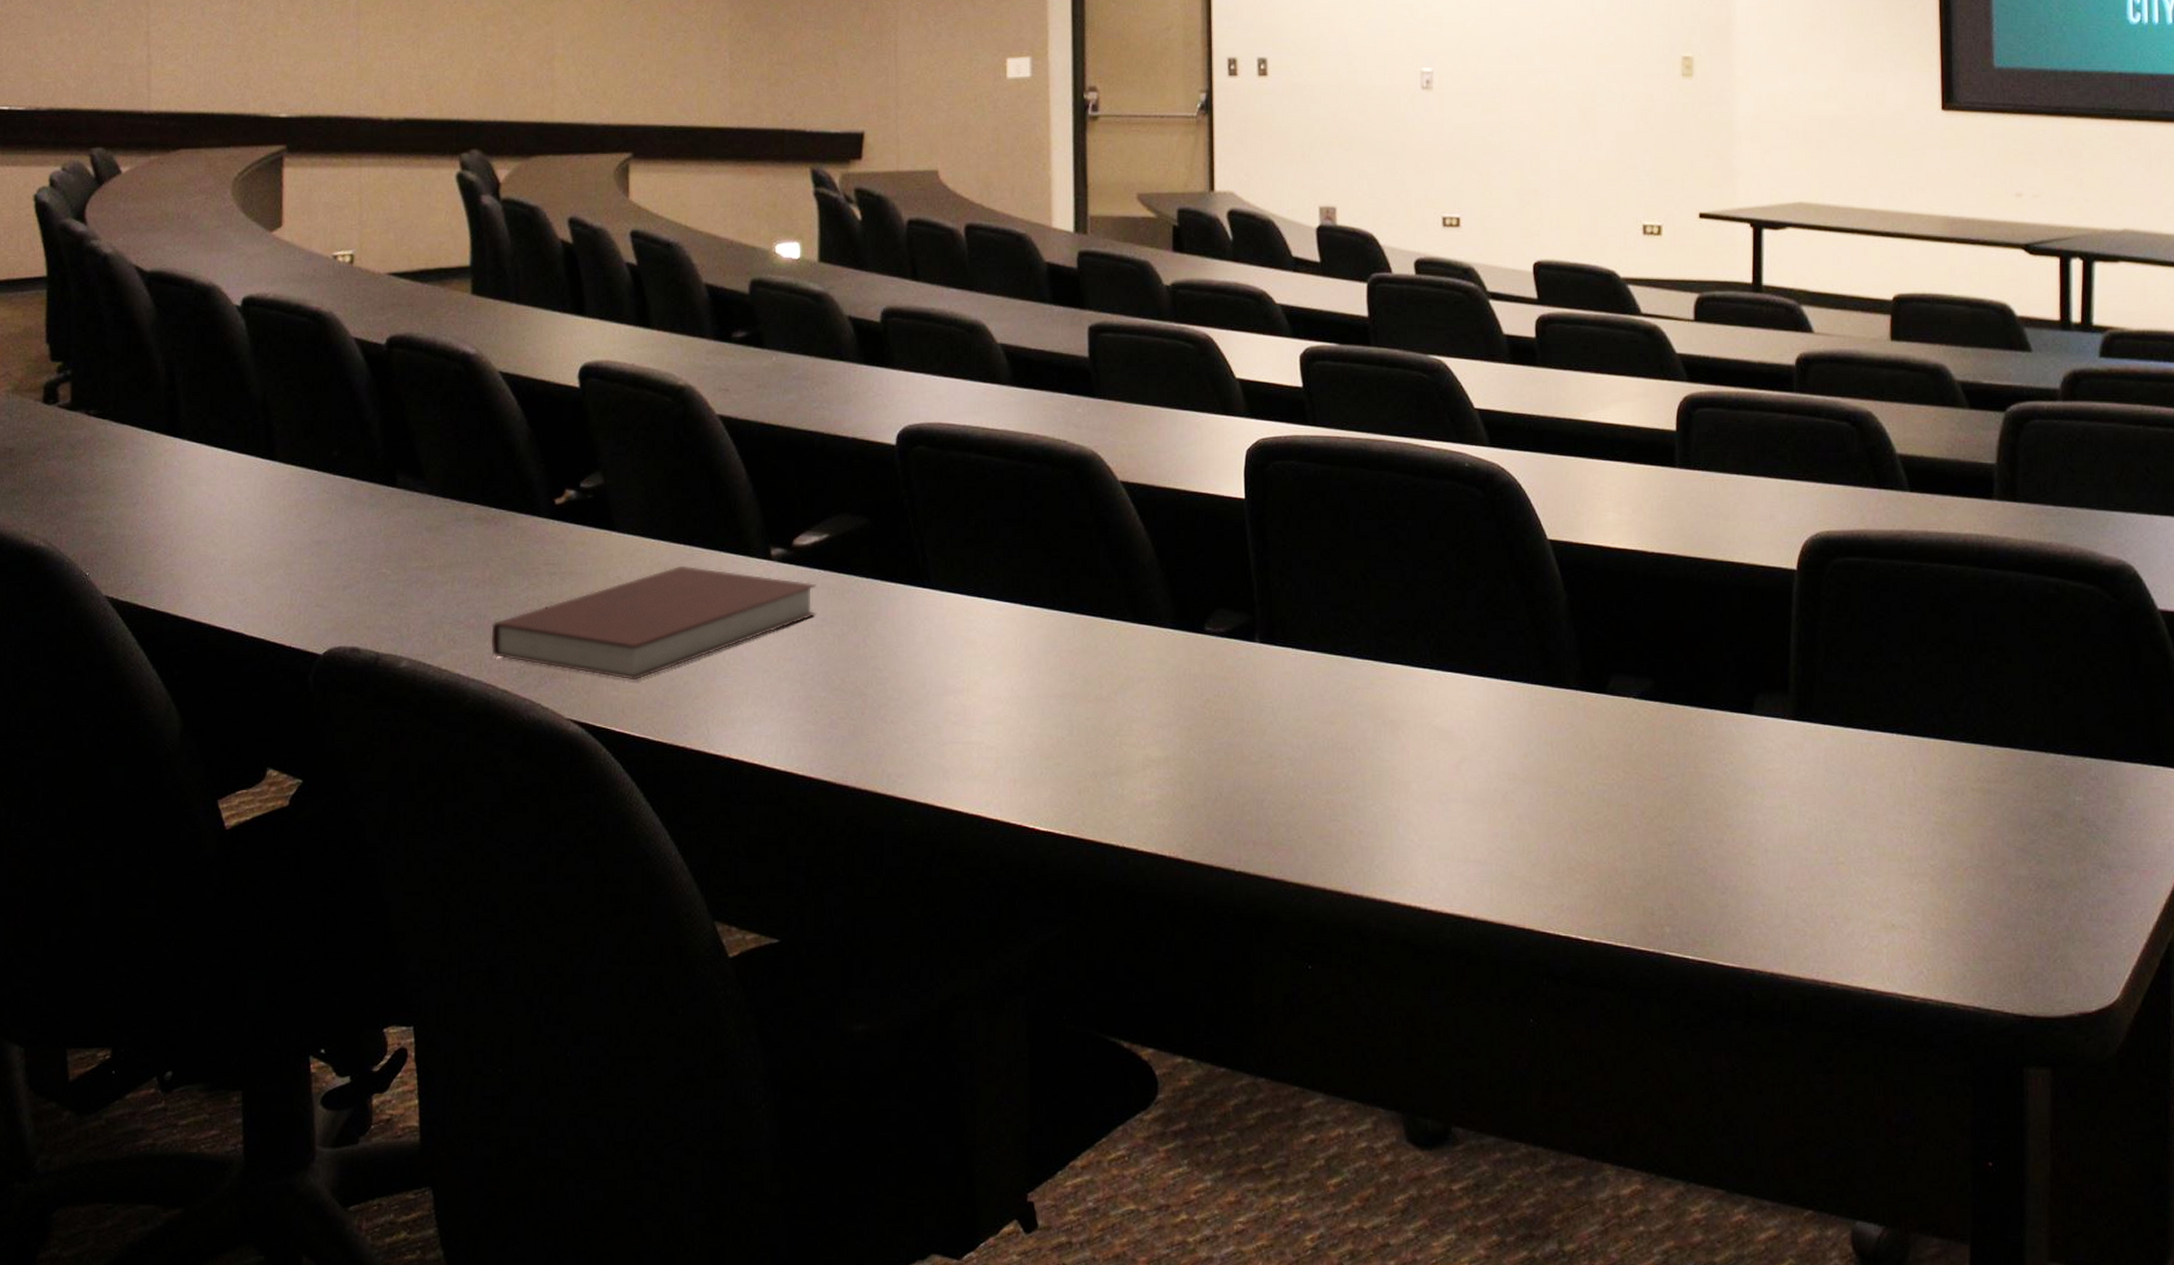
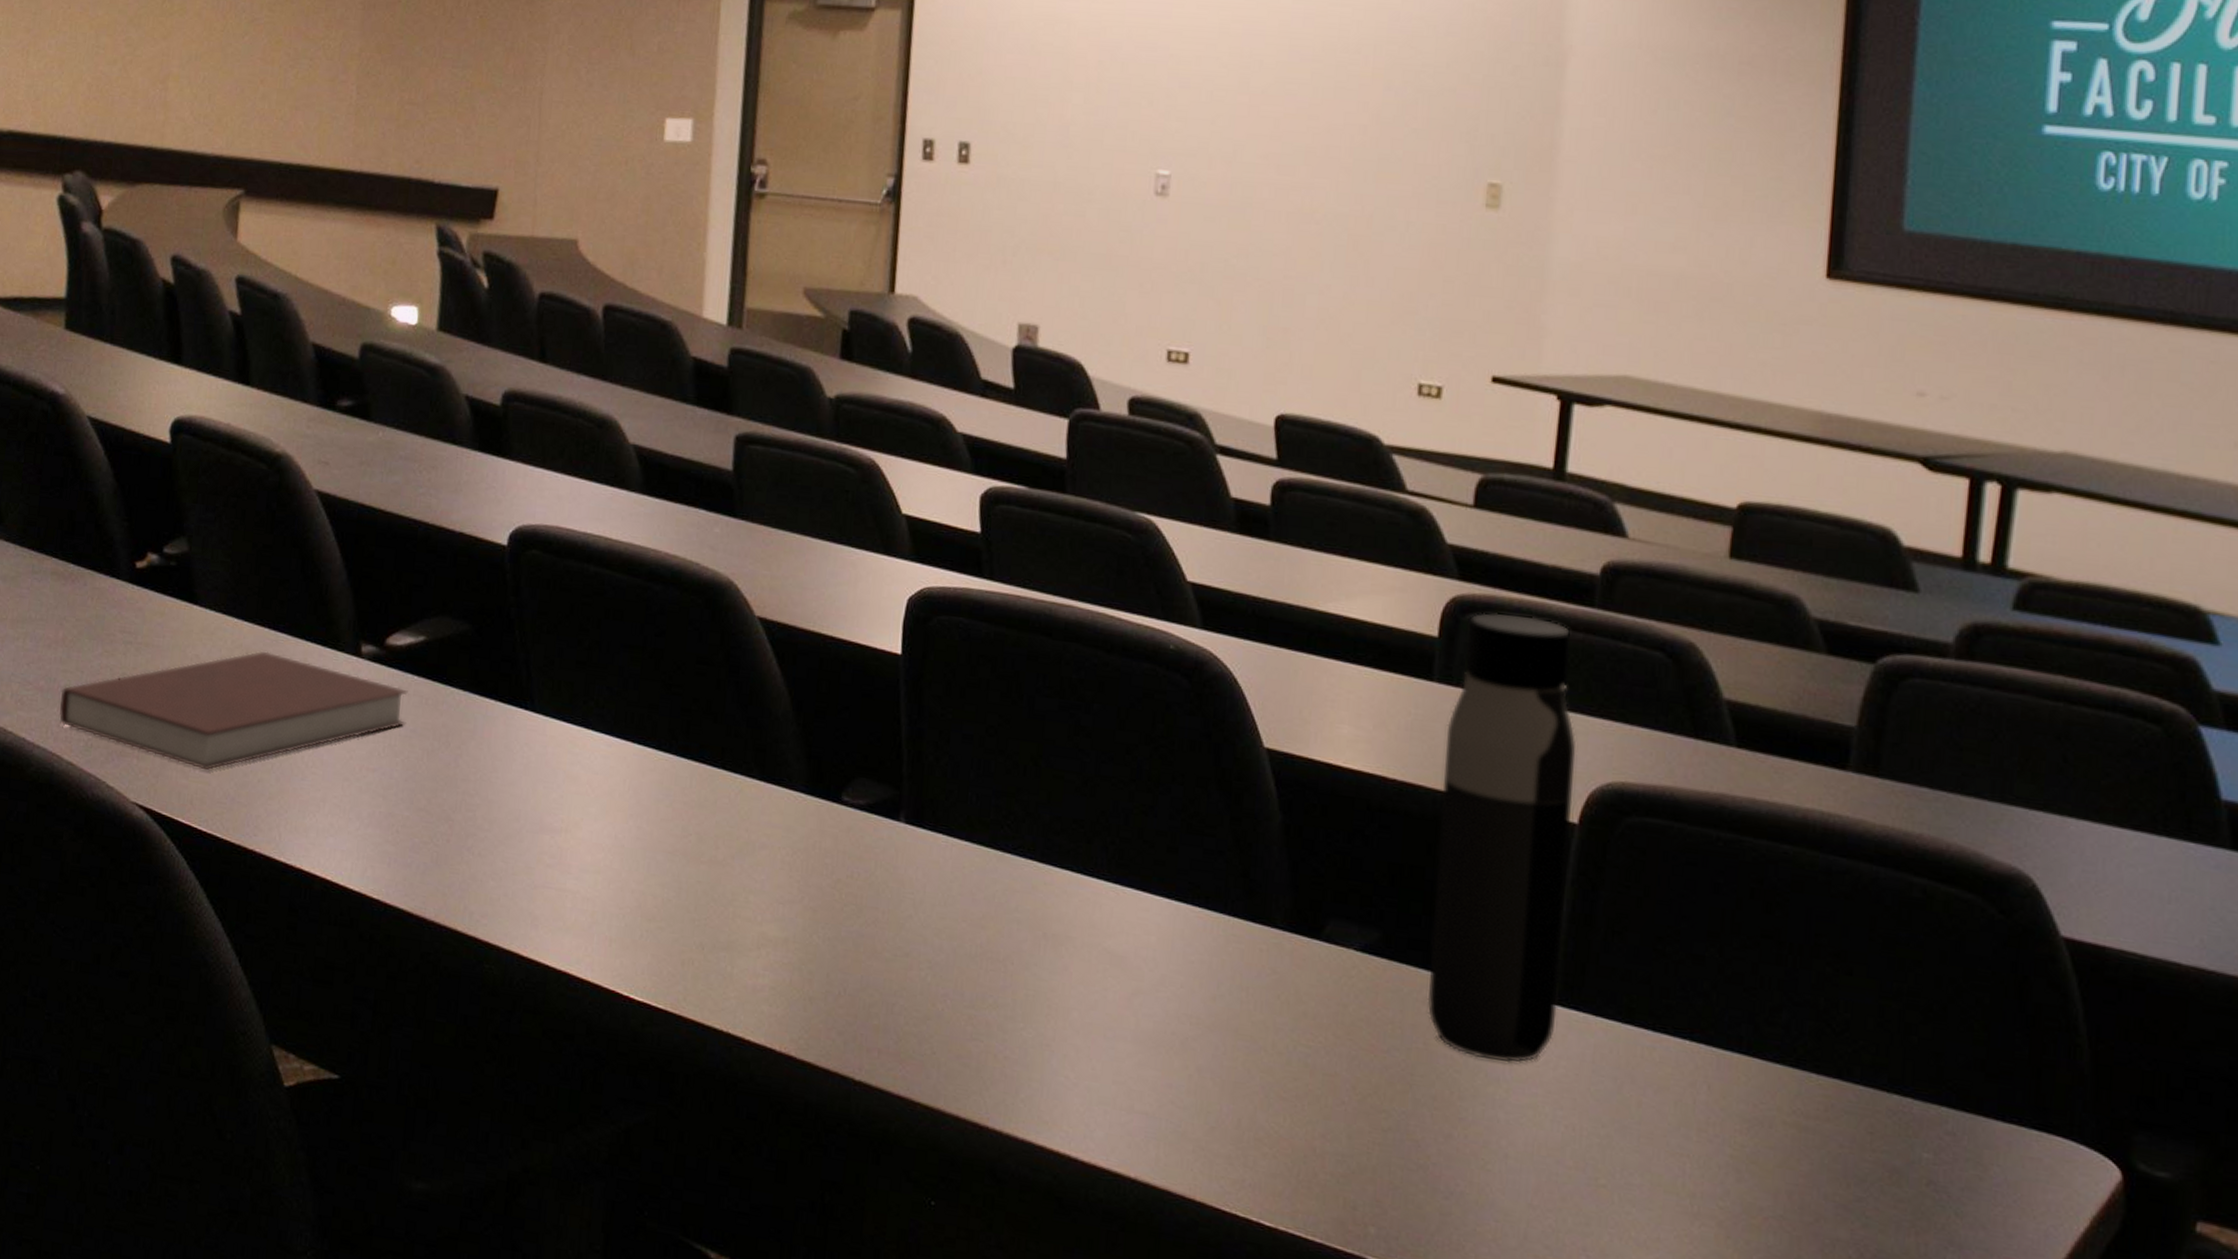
water bottle: none [1689,405,1795,773] -> present [1427,612,1577,1063]

